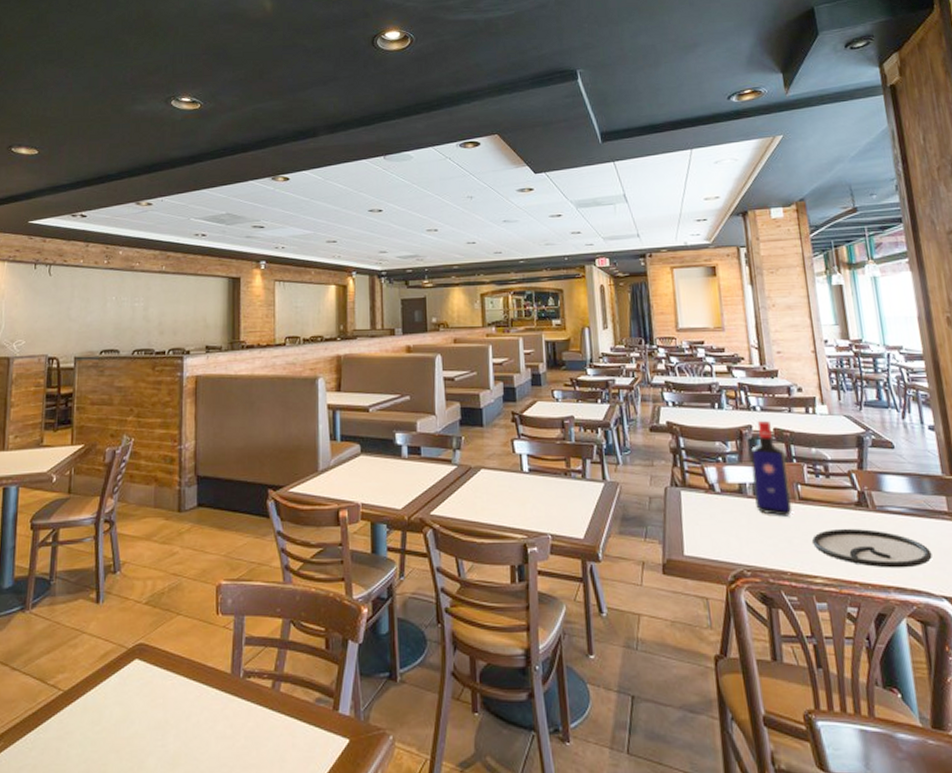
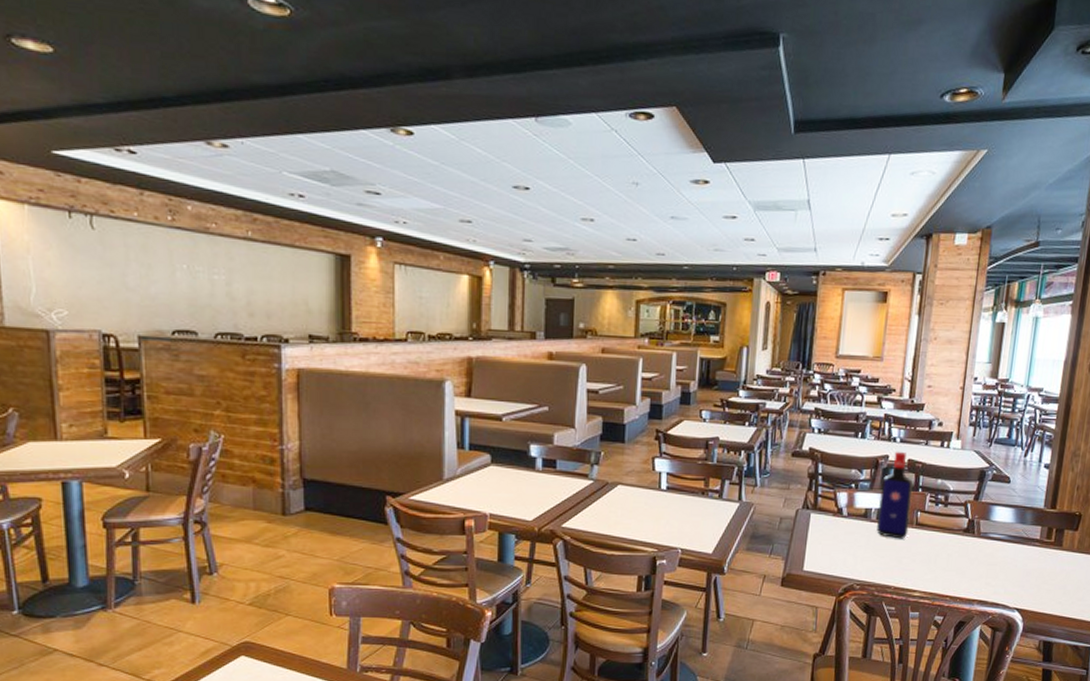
plate: present [812,528,932,568] -> none [919,551,1017,585]

